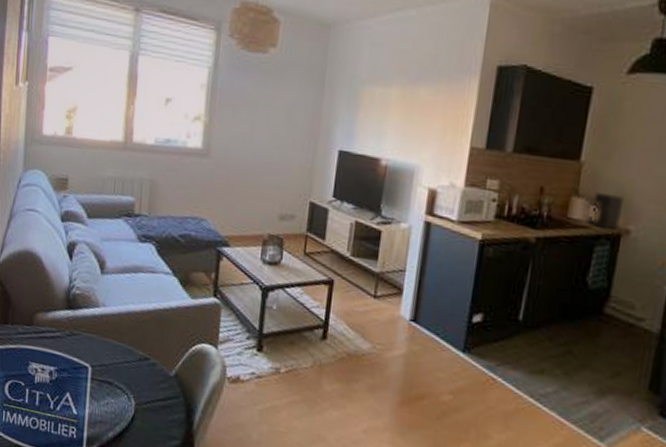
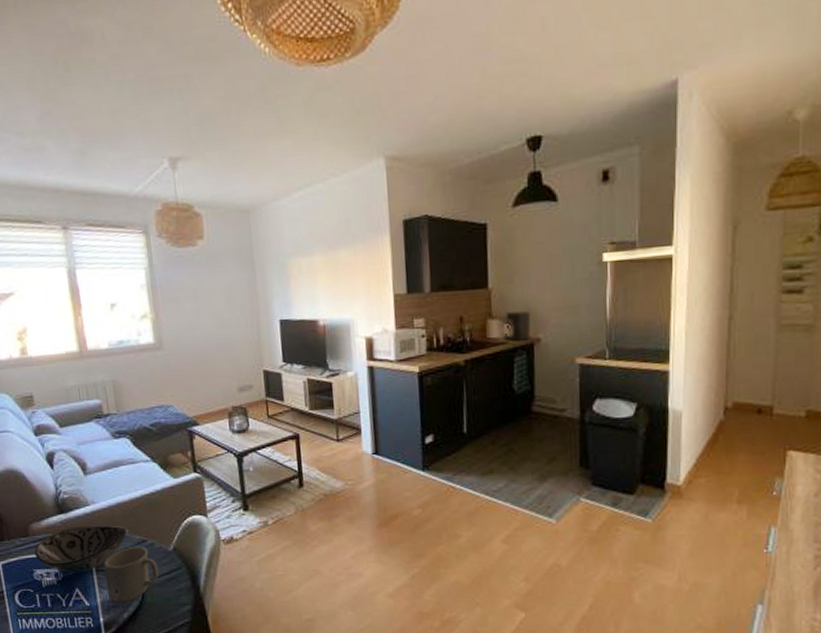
decorative bowl: none [34,326,134,377] -> present [34,525,129,572]
mug: none [98,361,155,421] -> present [103,546,159,602]

